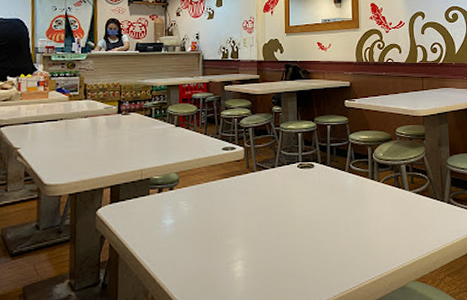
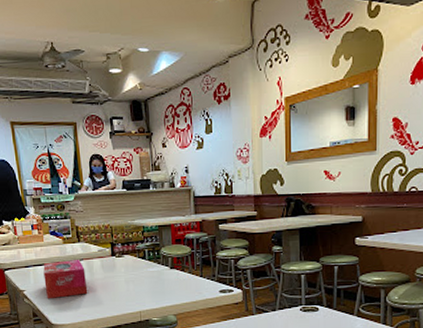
tissue box: none [42,117,89,158] -> present [43,260,88,299]

